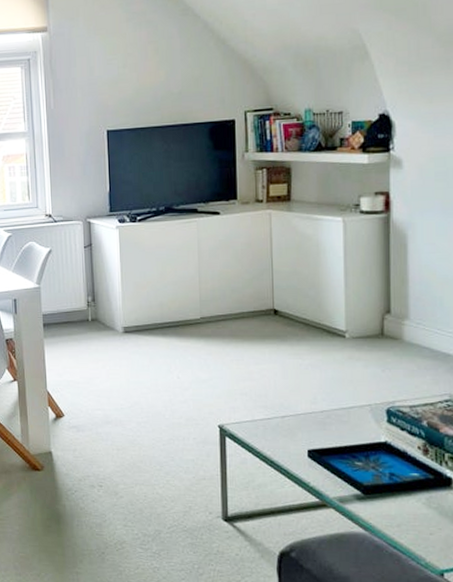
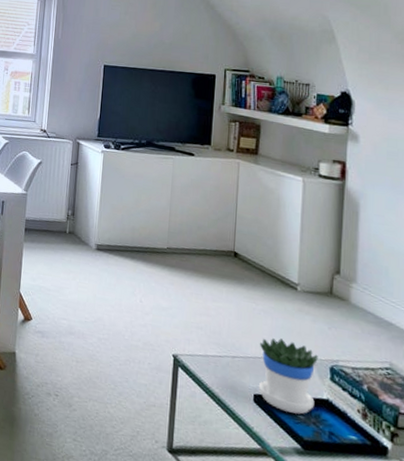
flowerpot: none [309,390,373,462] -> present [259,338,318,415]

